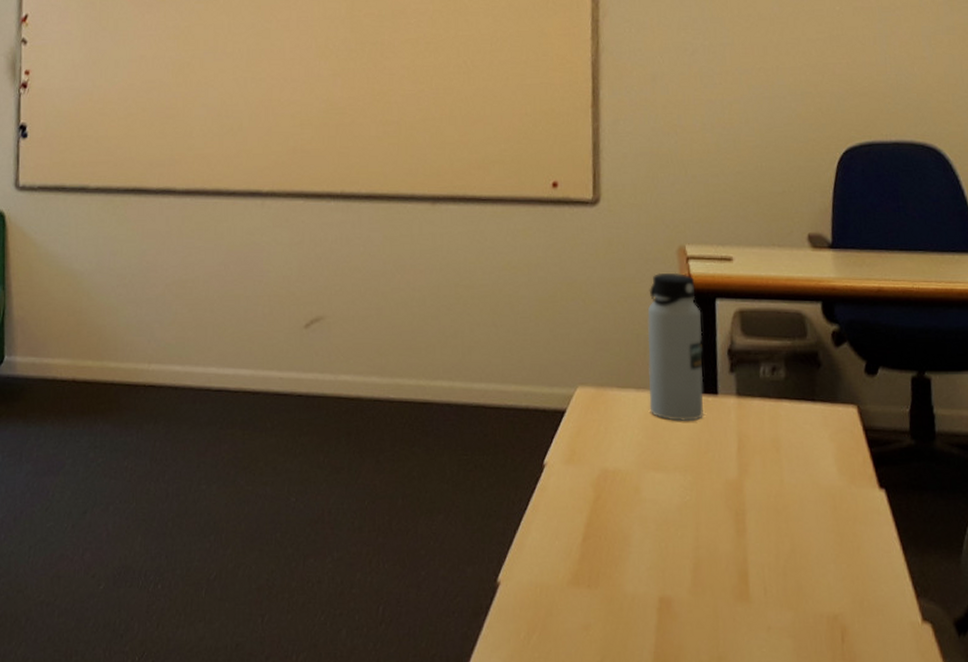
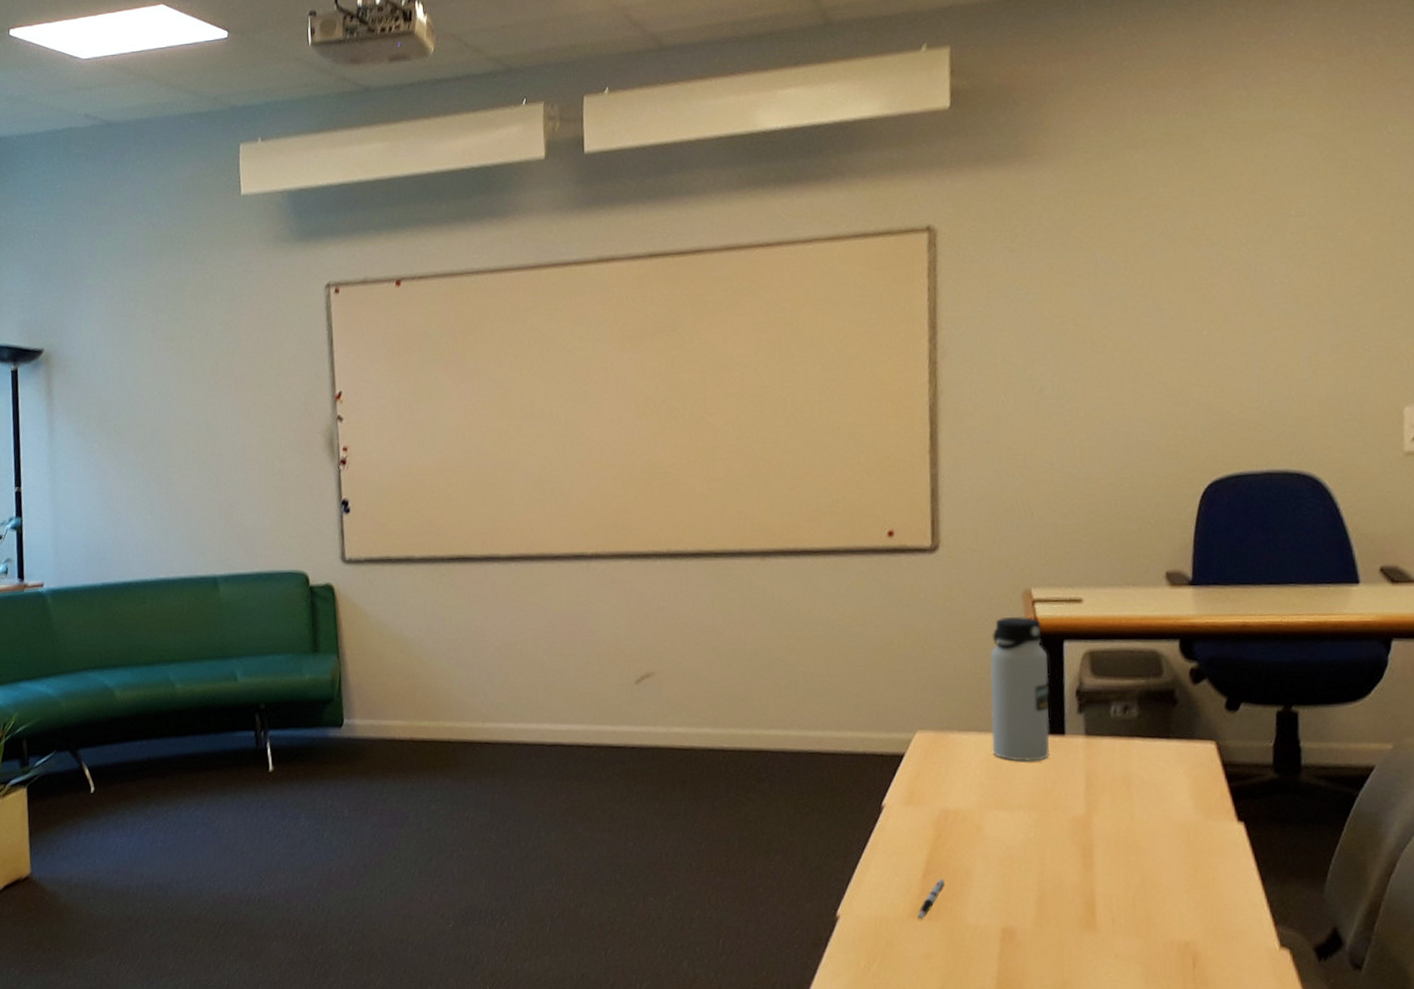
pen: none [577,544,605,587] -> present [917,879,946,919]

